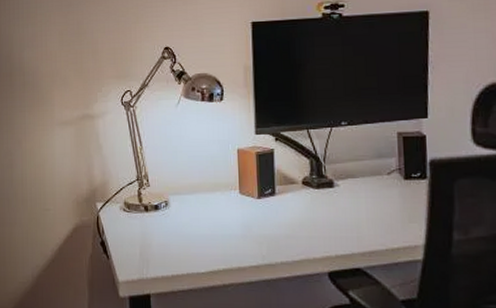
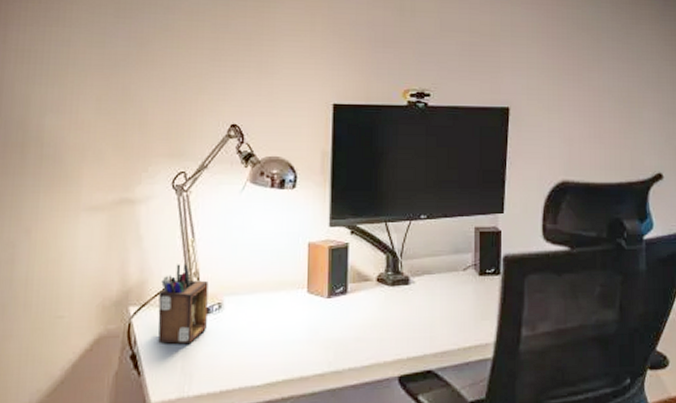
desk organizer: none [118,168,157,235] -> present [158,264,209,345]

